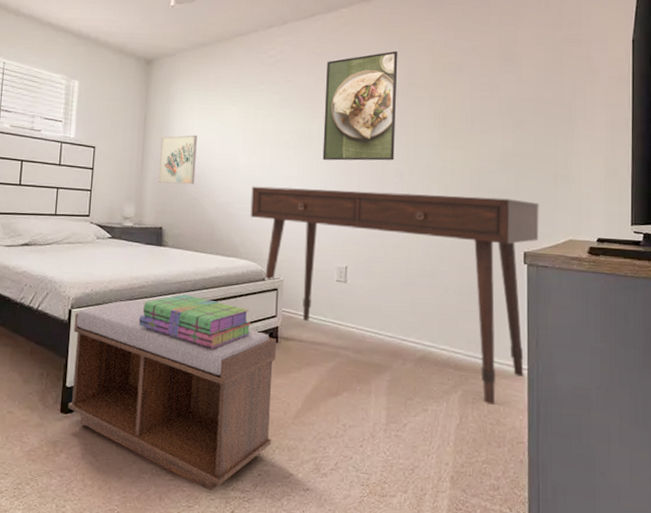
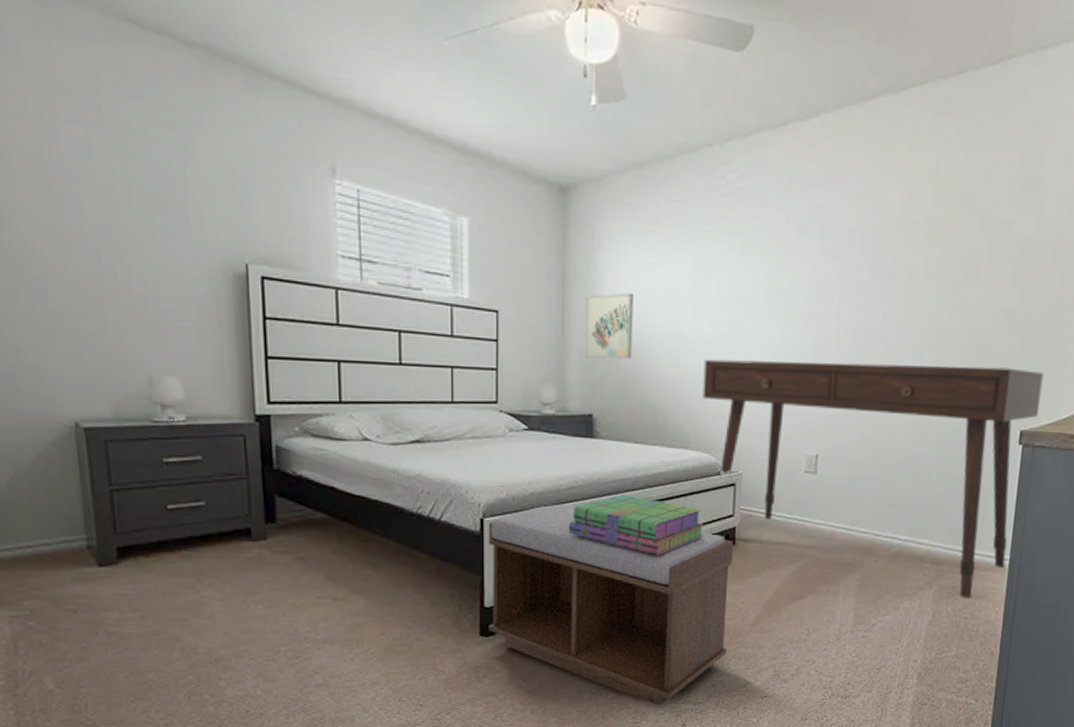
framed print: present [322,51,398,161] -> none [793,176,894,325]

